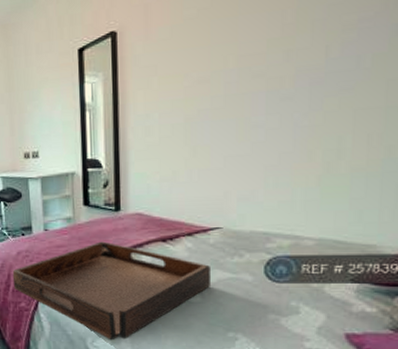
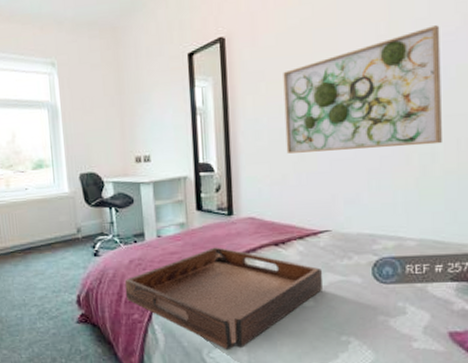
wall art: none [177,11,356,150] -> present [283,25,442,154]

